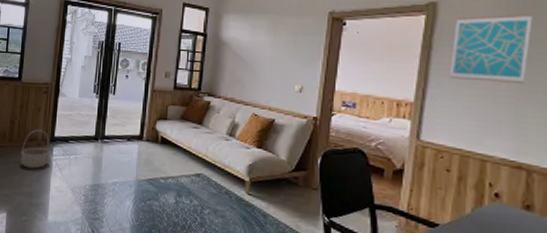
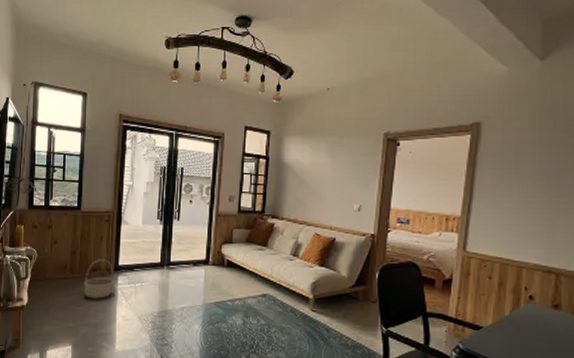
wall art: present [450,13,533,83] -> none [492,131,561,196]

